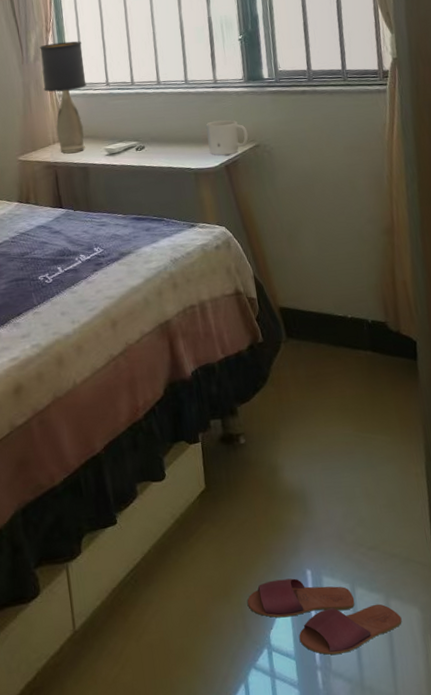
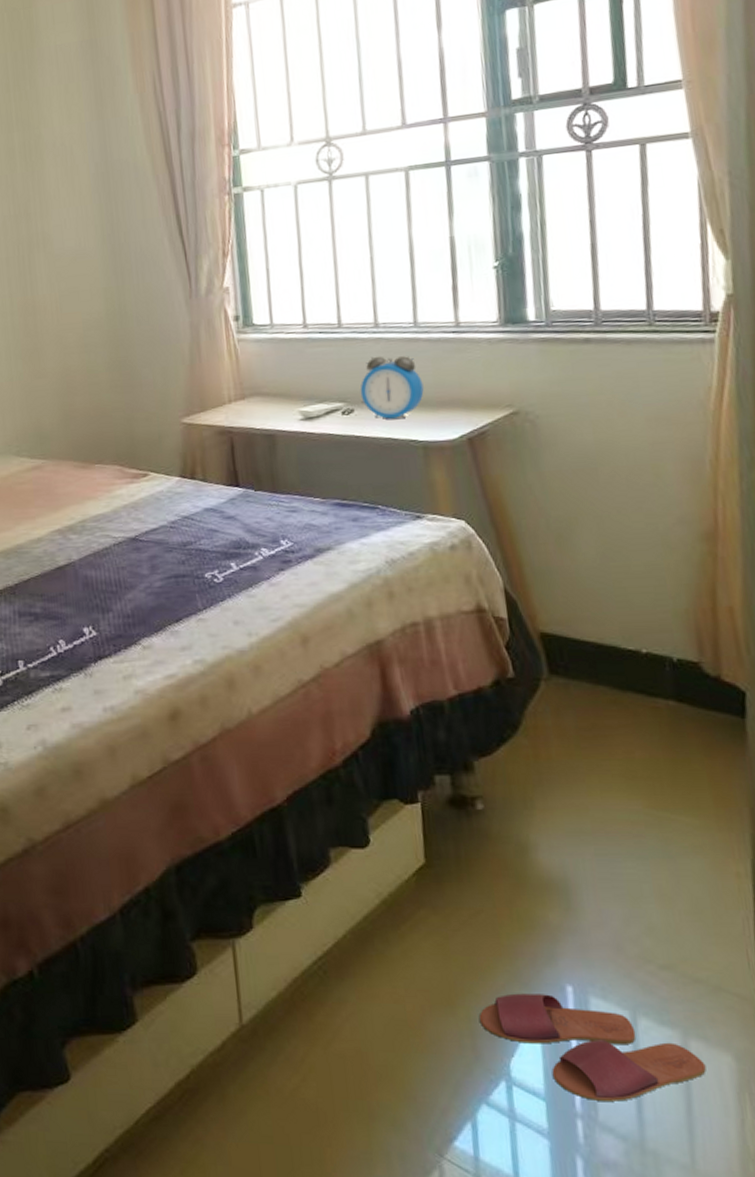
table lamp: present [40,41,87,154] -> none [214,268,276,417]
alarm clock: none [148,105,194,153] -> present [360,356,424,419]
mug: present [205,120,249,156] -> none [441,376,503,425]

